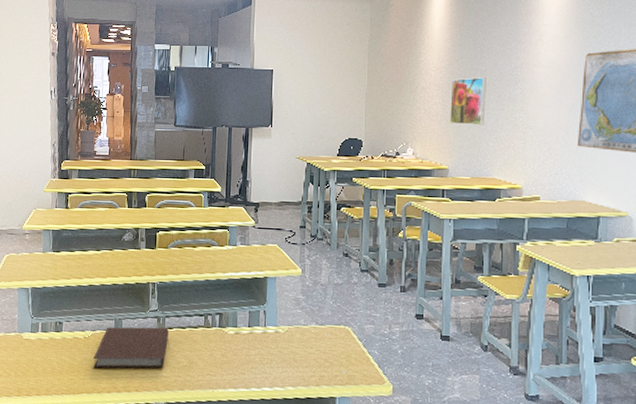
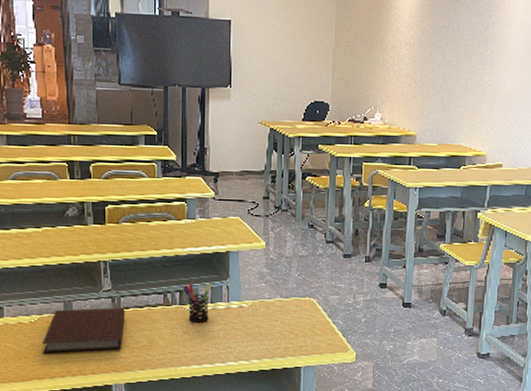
pen holder: none [223,307,249,347] -> present [183,283,211,324]
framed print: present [450,77,486,125] -> none [419,36,458,89]

